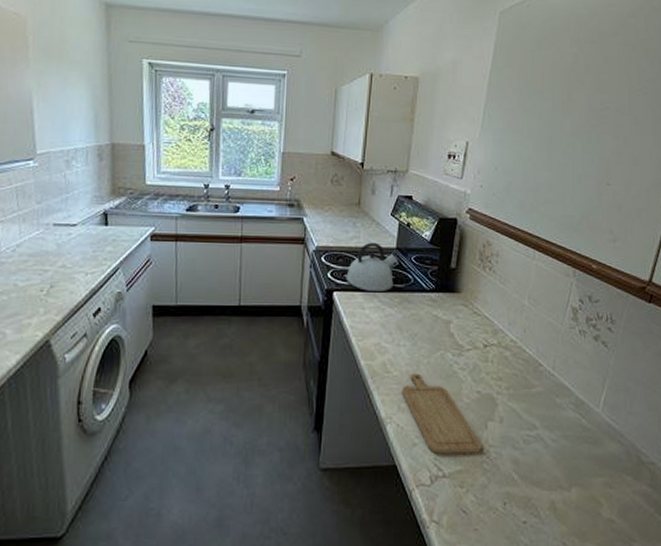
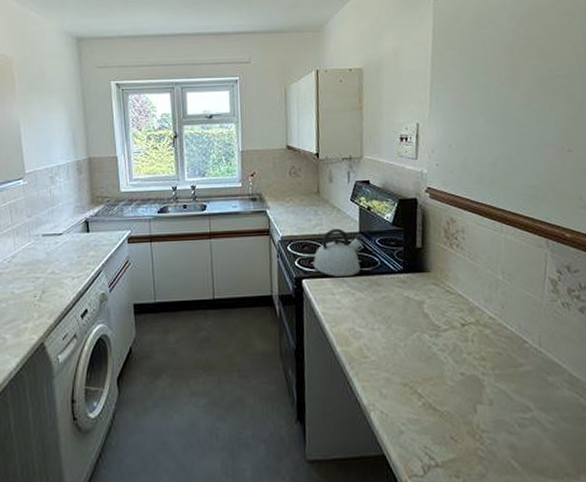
chopping board: present [401,373,482,453] -> none [381,357,475,441]

